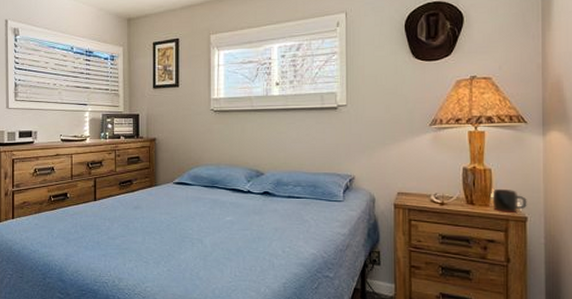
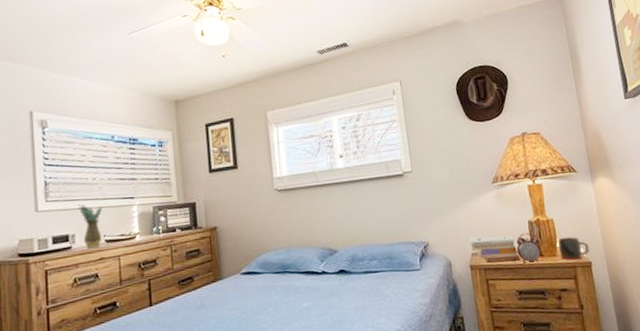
vase: none [40,105,60,145] -> present [77,204,102,249]
books: none [397,176,449,207] -> present [469,234,521,263]
alarm clock: none [446,179,472,211] -> present [516,232,541,263]

